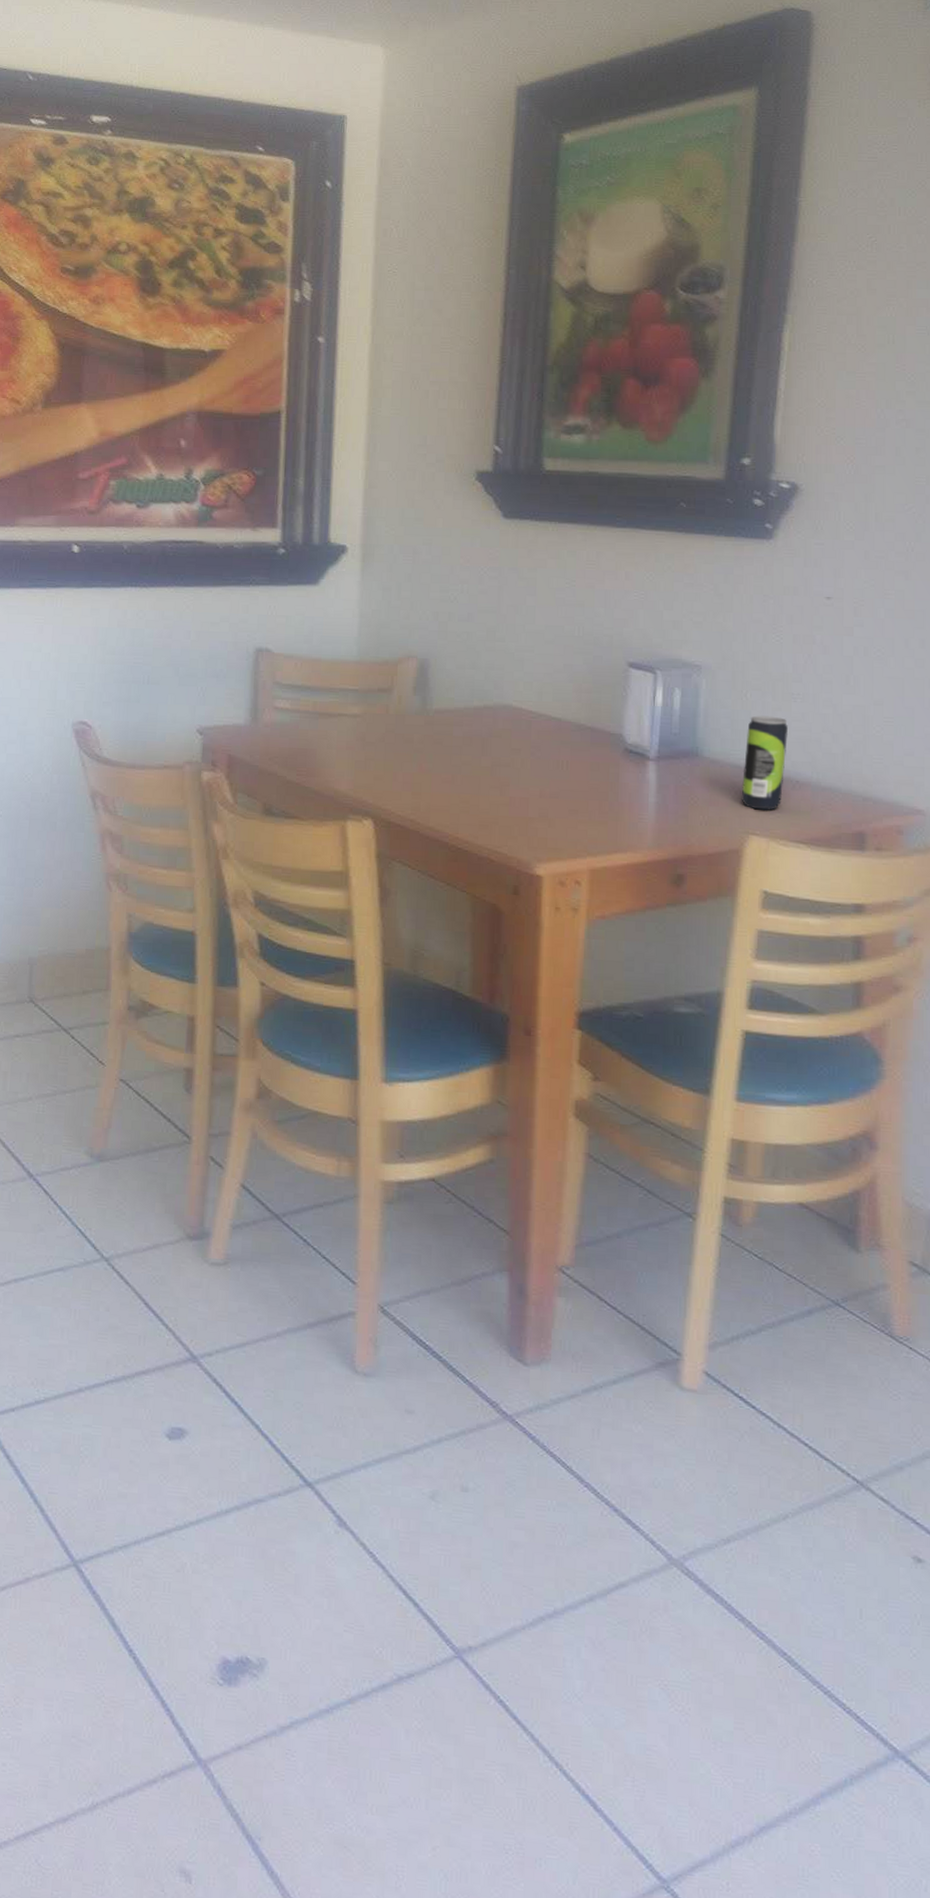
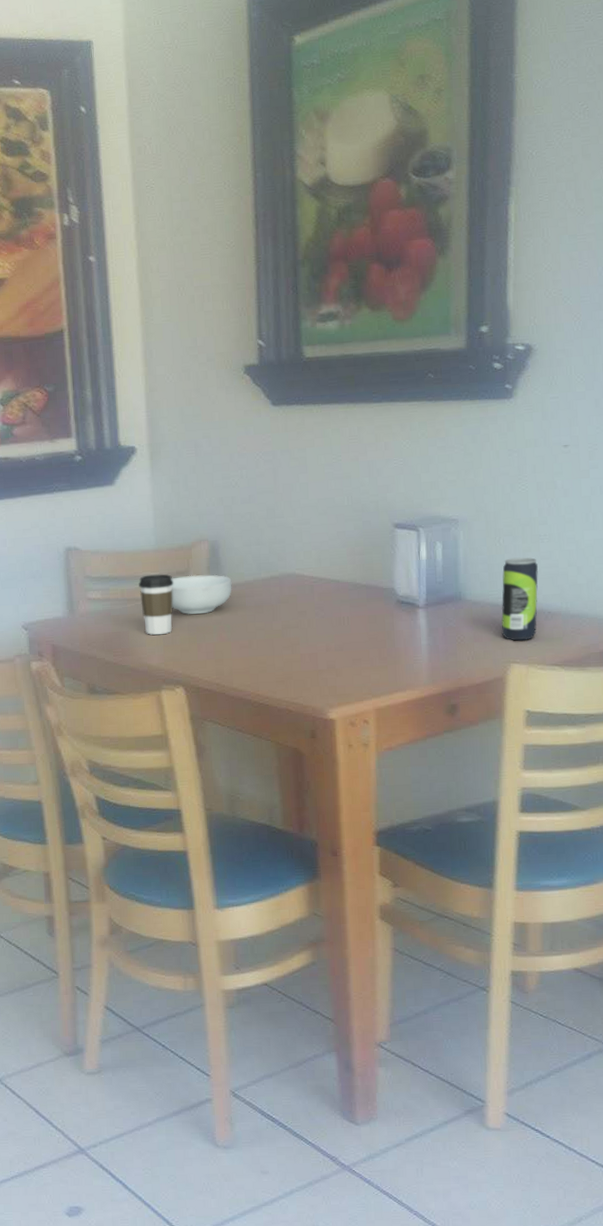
coffee cup: none [334,688,373,757] -> present [139,574,174,635]
cereal bowl: none [368,694,440,739] -> present [171,574,232,614]

